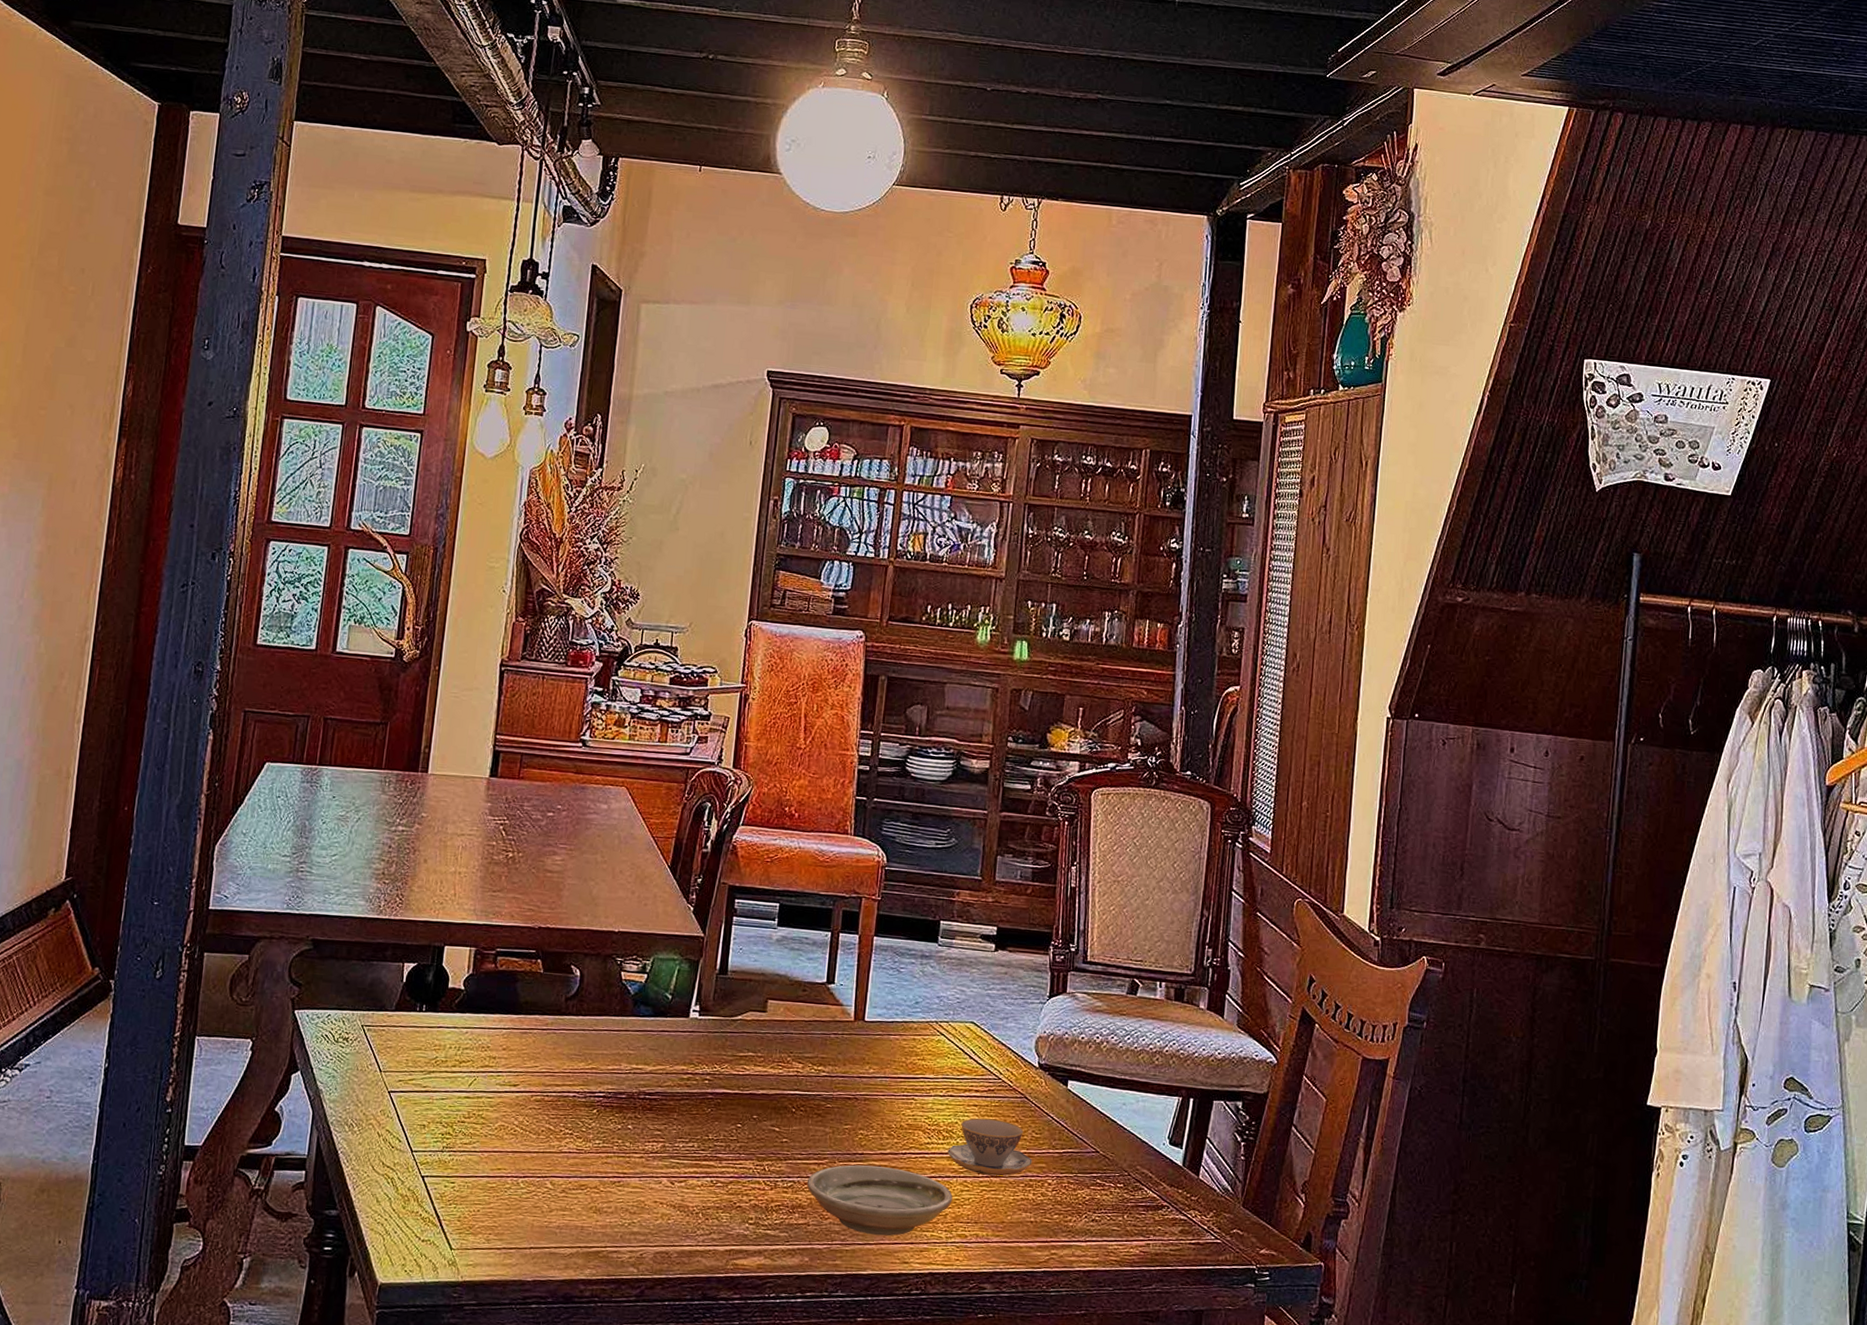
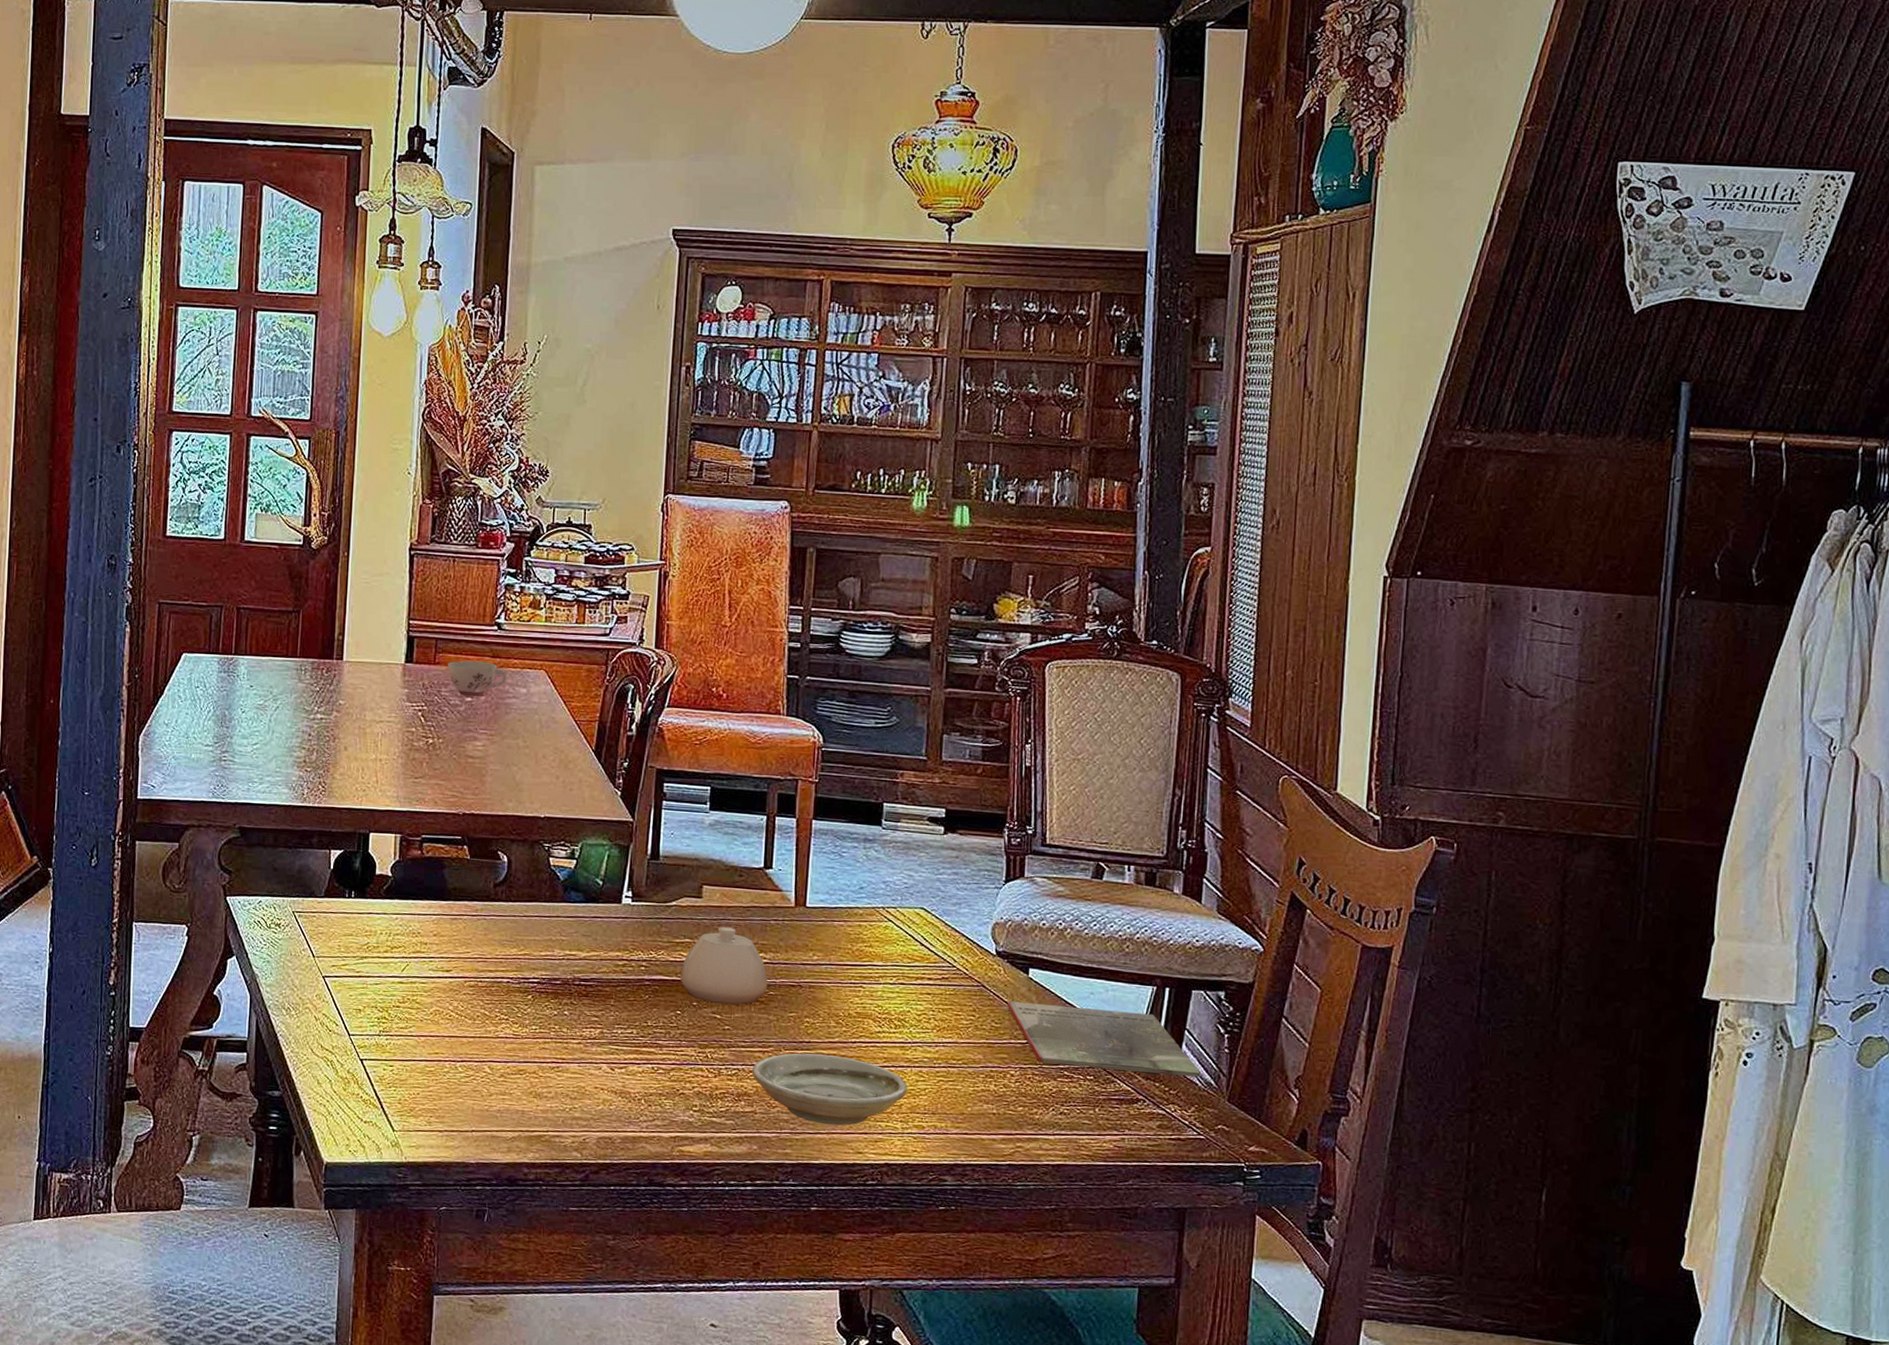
teacup: none [531,776,589,812] -> present [448,660,507,697]
sugar bowl: none [742,1040,826,1118] -> present [680,926,768,1005]
teacup: present [947,1118,1033,1176] -> none [900,1006,993,1067]
magazine: none [1046,1112,1219,1184] -> present [1006,1001,1201,1078]

